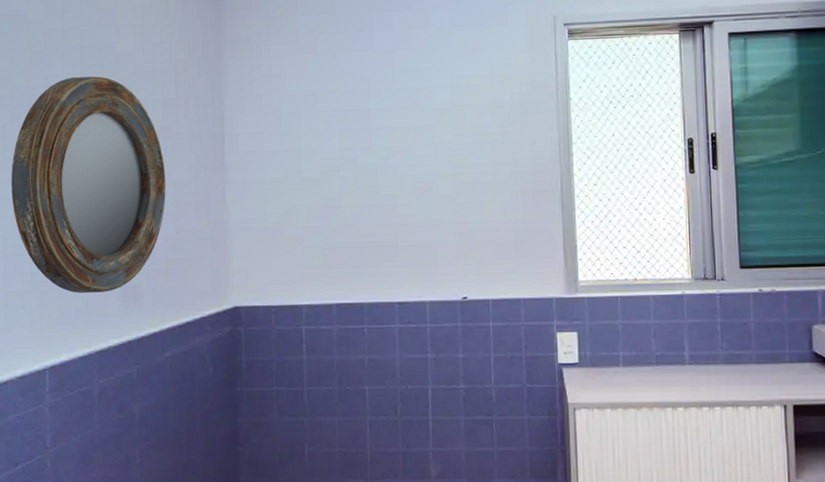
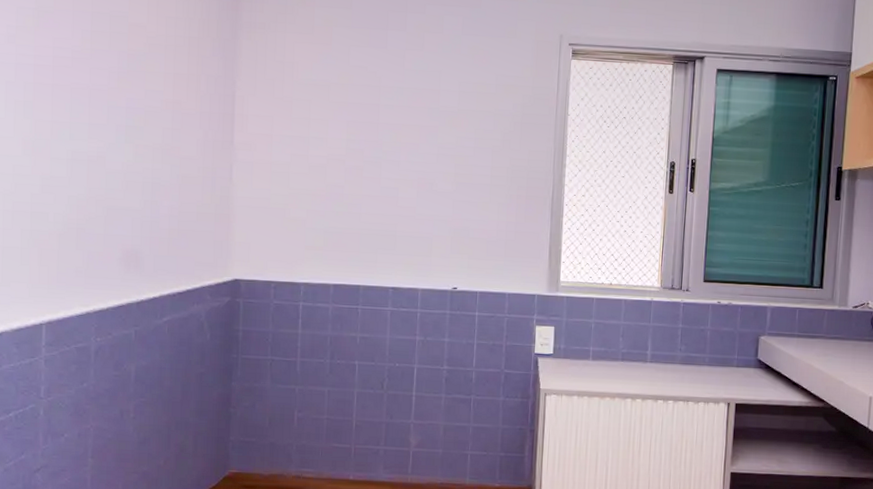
home mirror: present [11,76,166,293] -> none [13,42,173,256]

